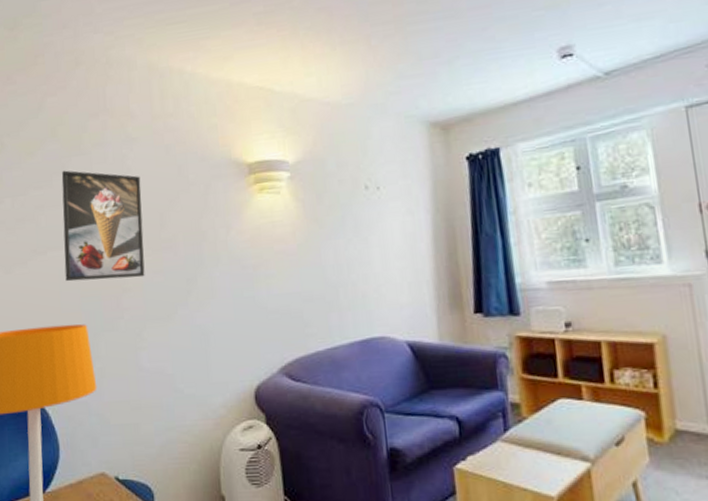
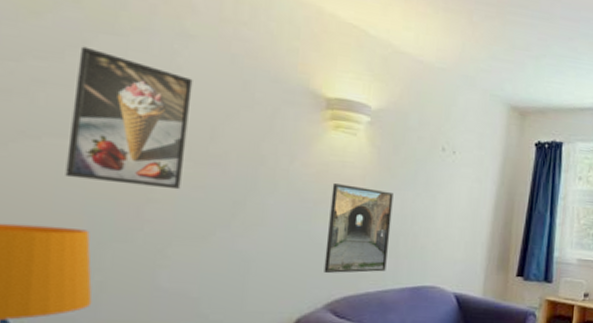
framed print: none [266,243,331,337] -> present [324,183,394,274]

